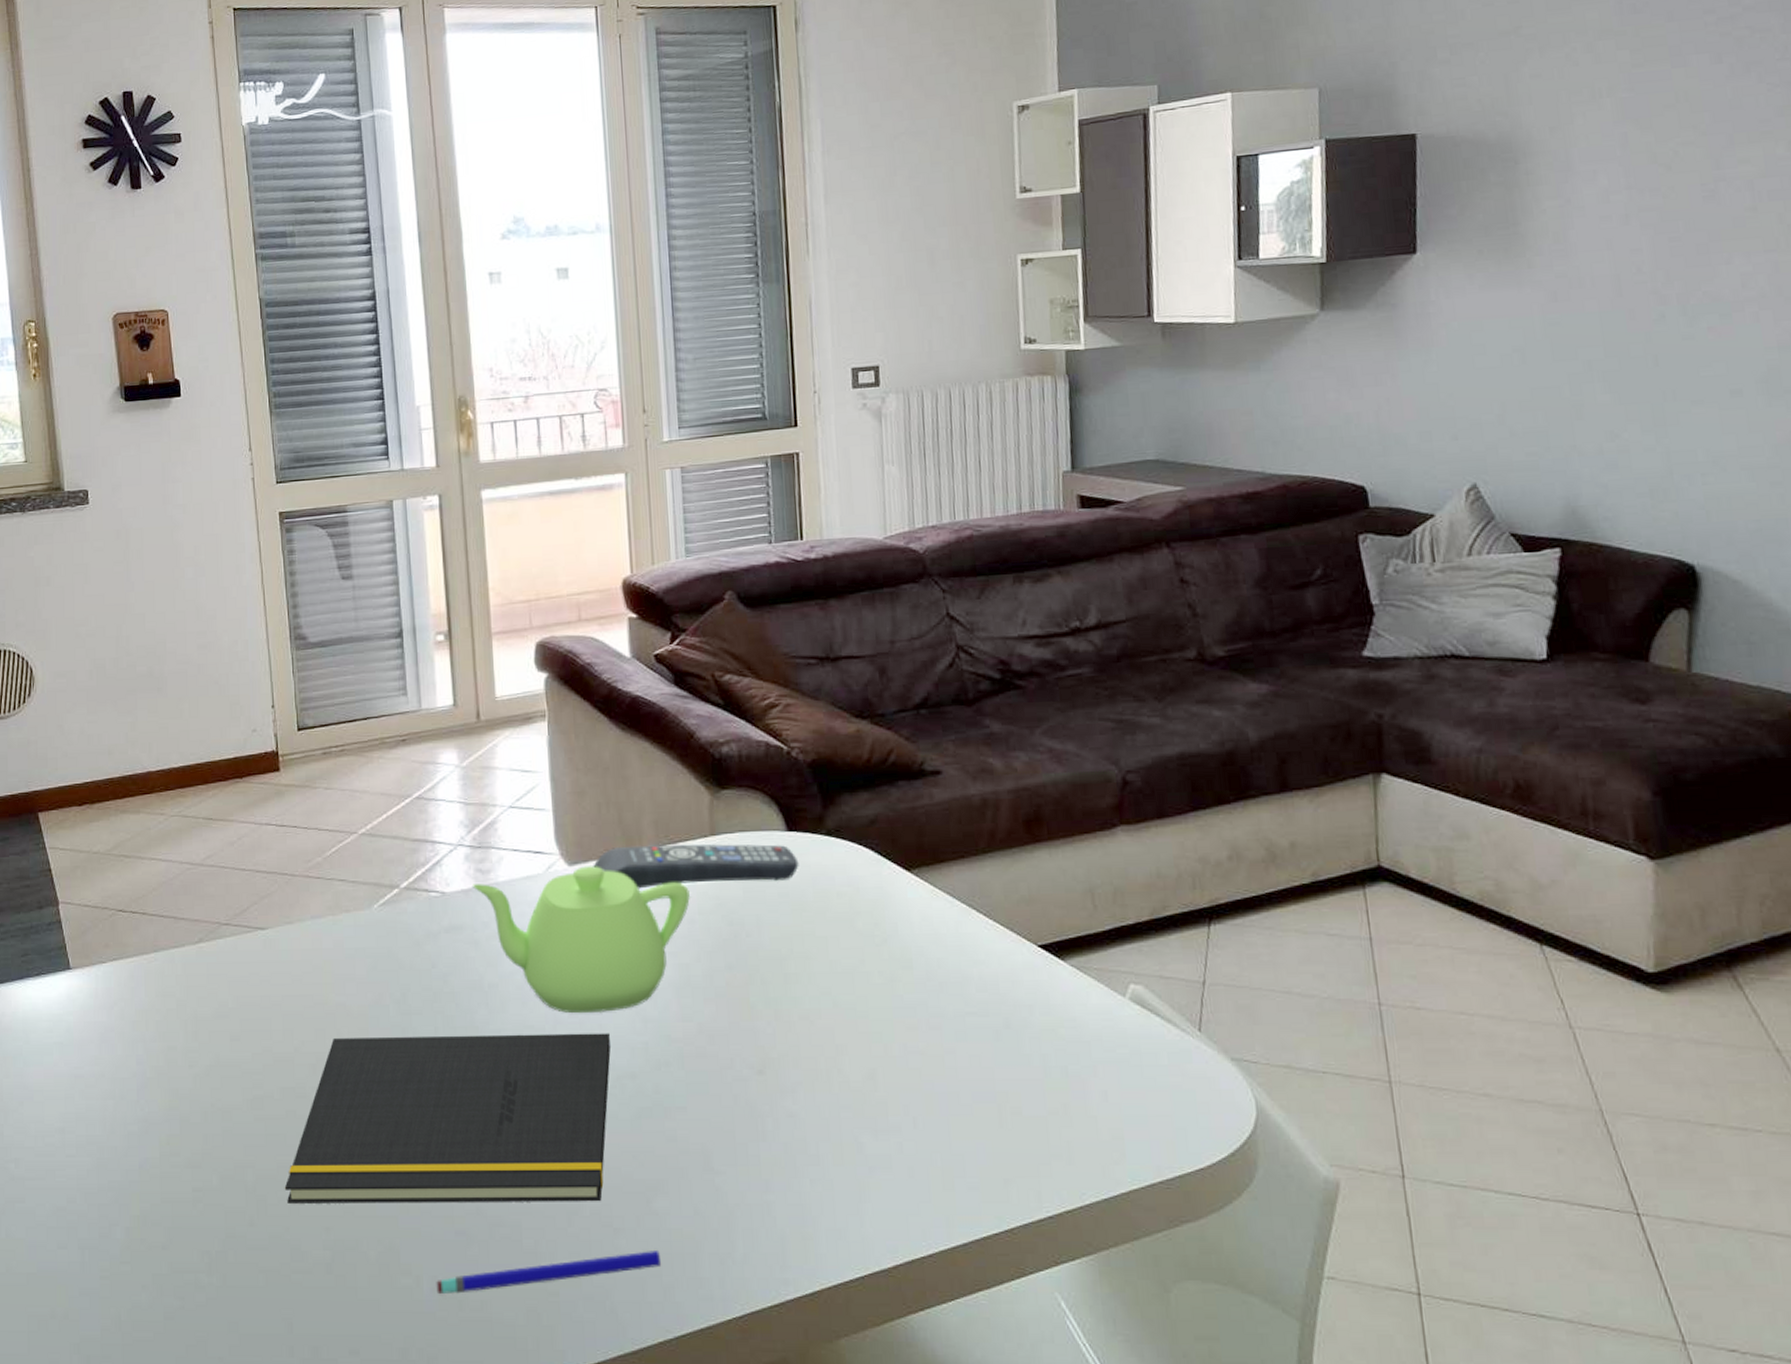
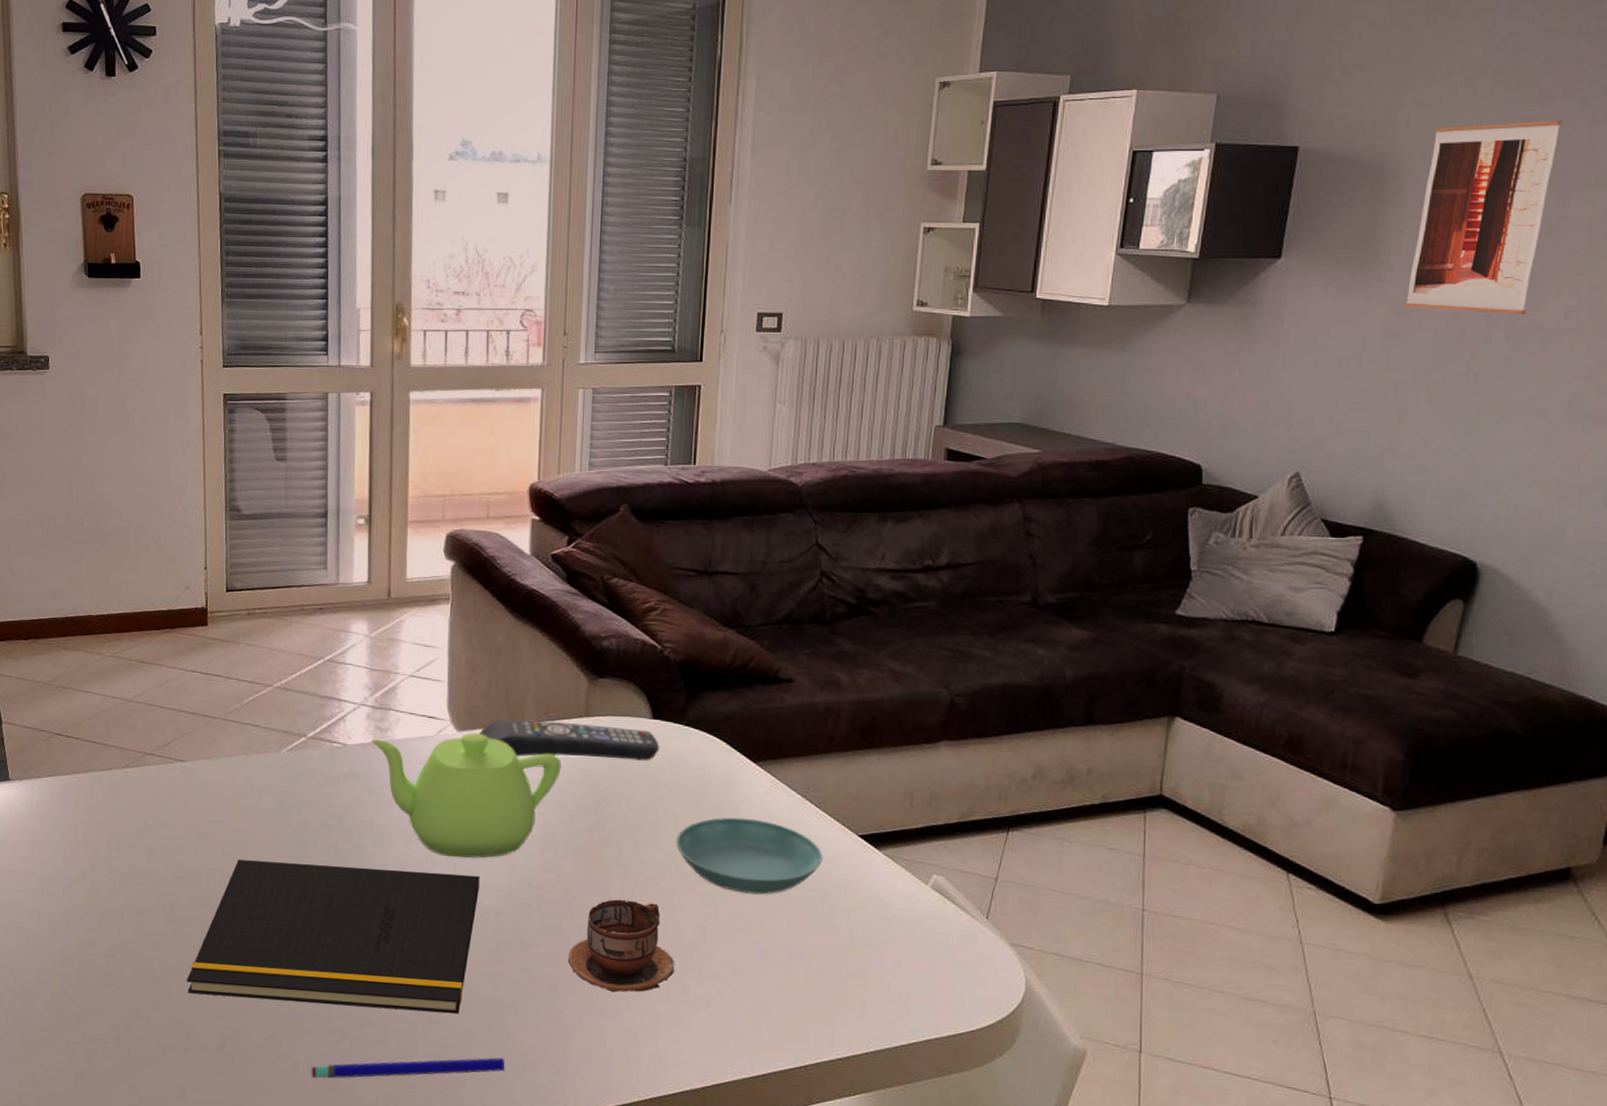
cup: none [720,1046,846,1159] -> present [567,899,675,993]
saucer: none [830,937,1001,1026] -> present [676,817,823,895]
wall art: none [1561,78,1699,293] -> present [1404,120,1562,316]

